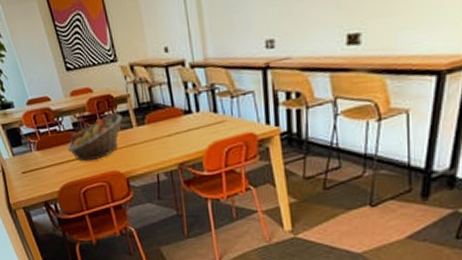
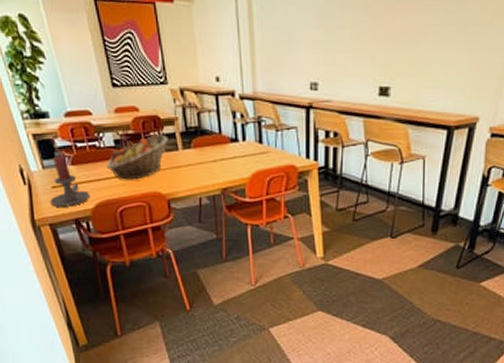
candle holder: none [20,142,56,191] -> present [49,156,91,207]

